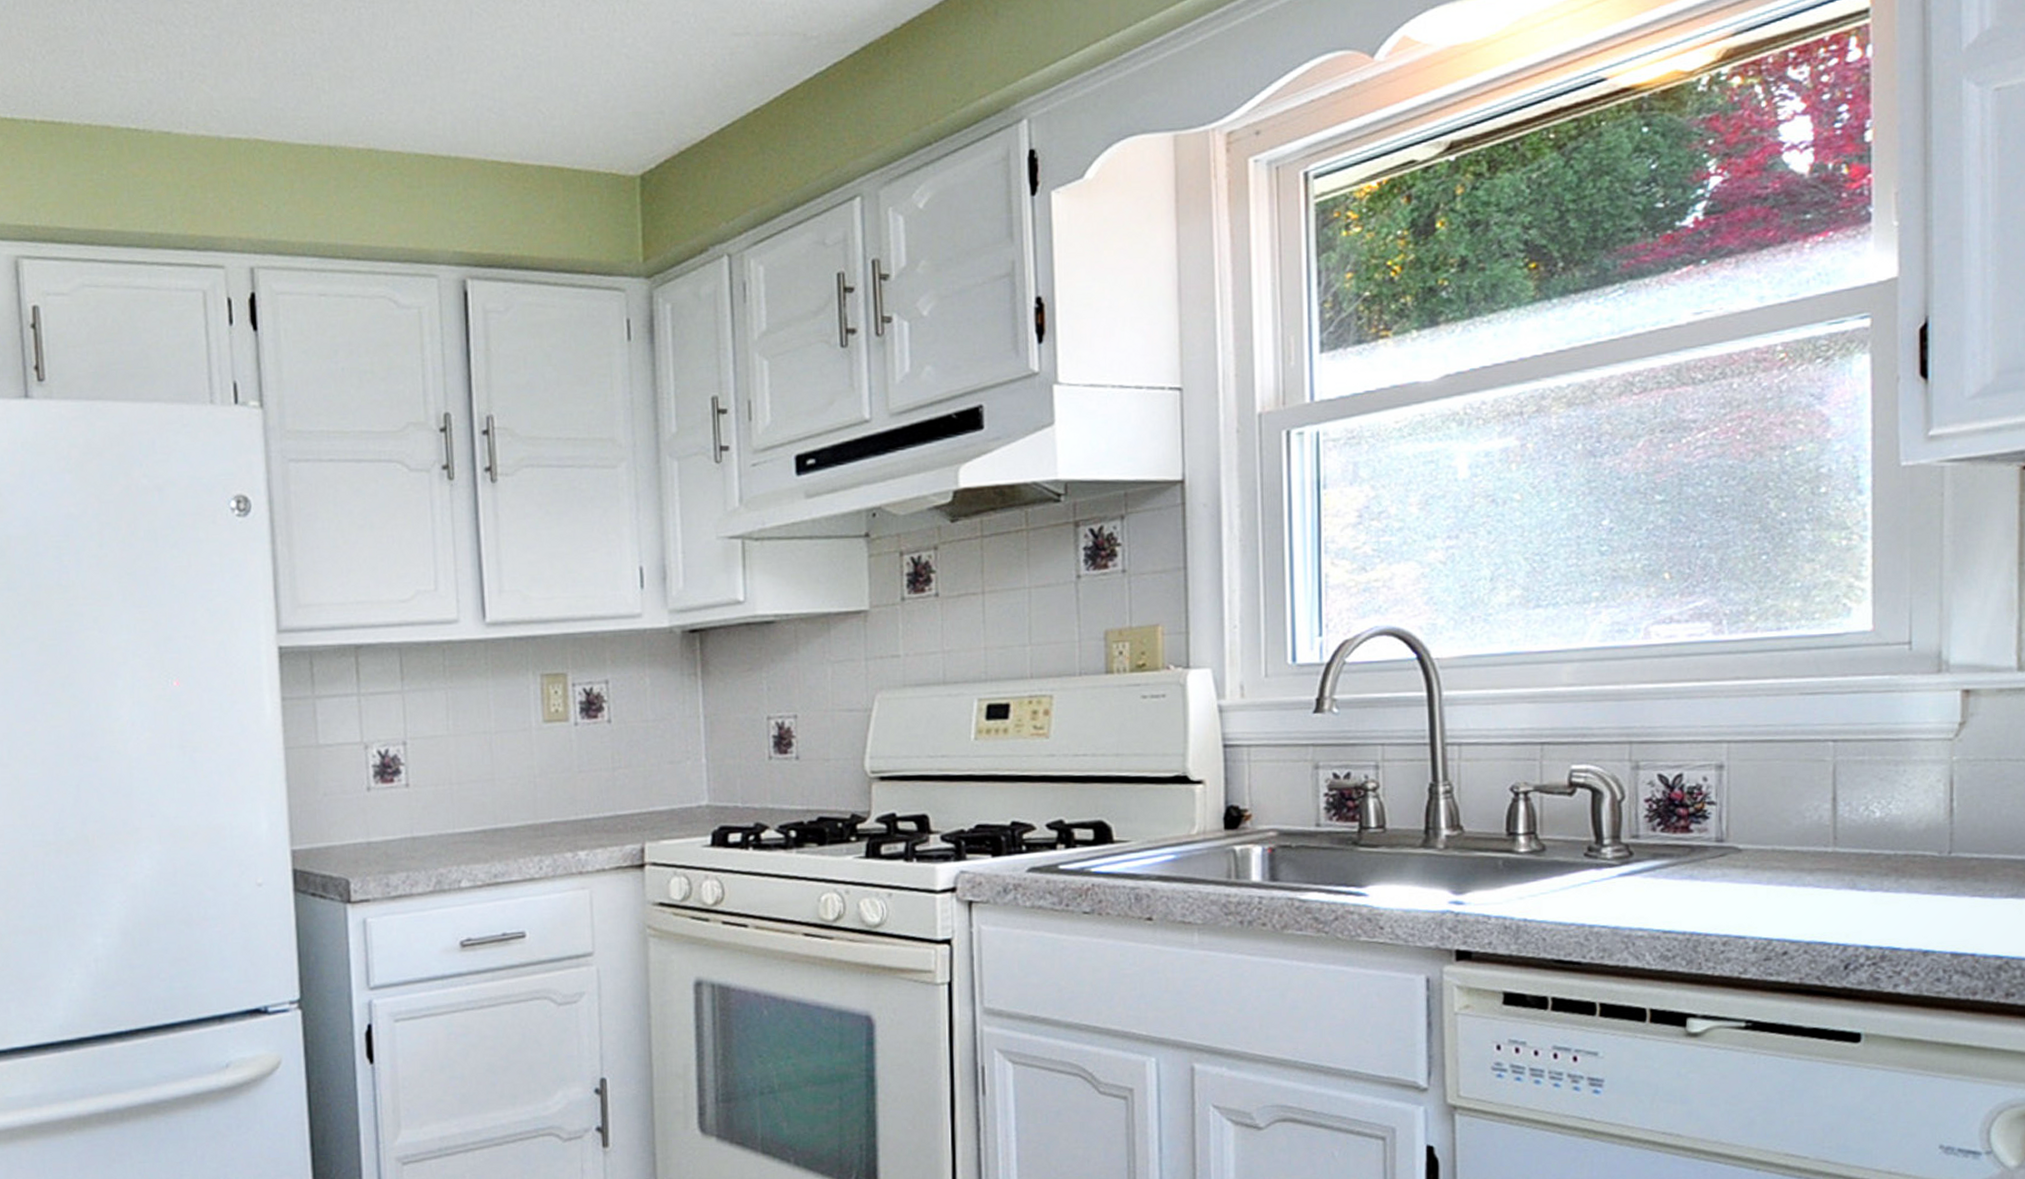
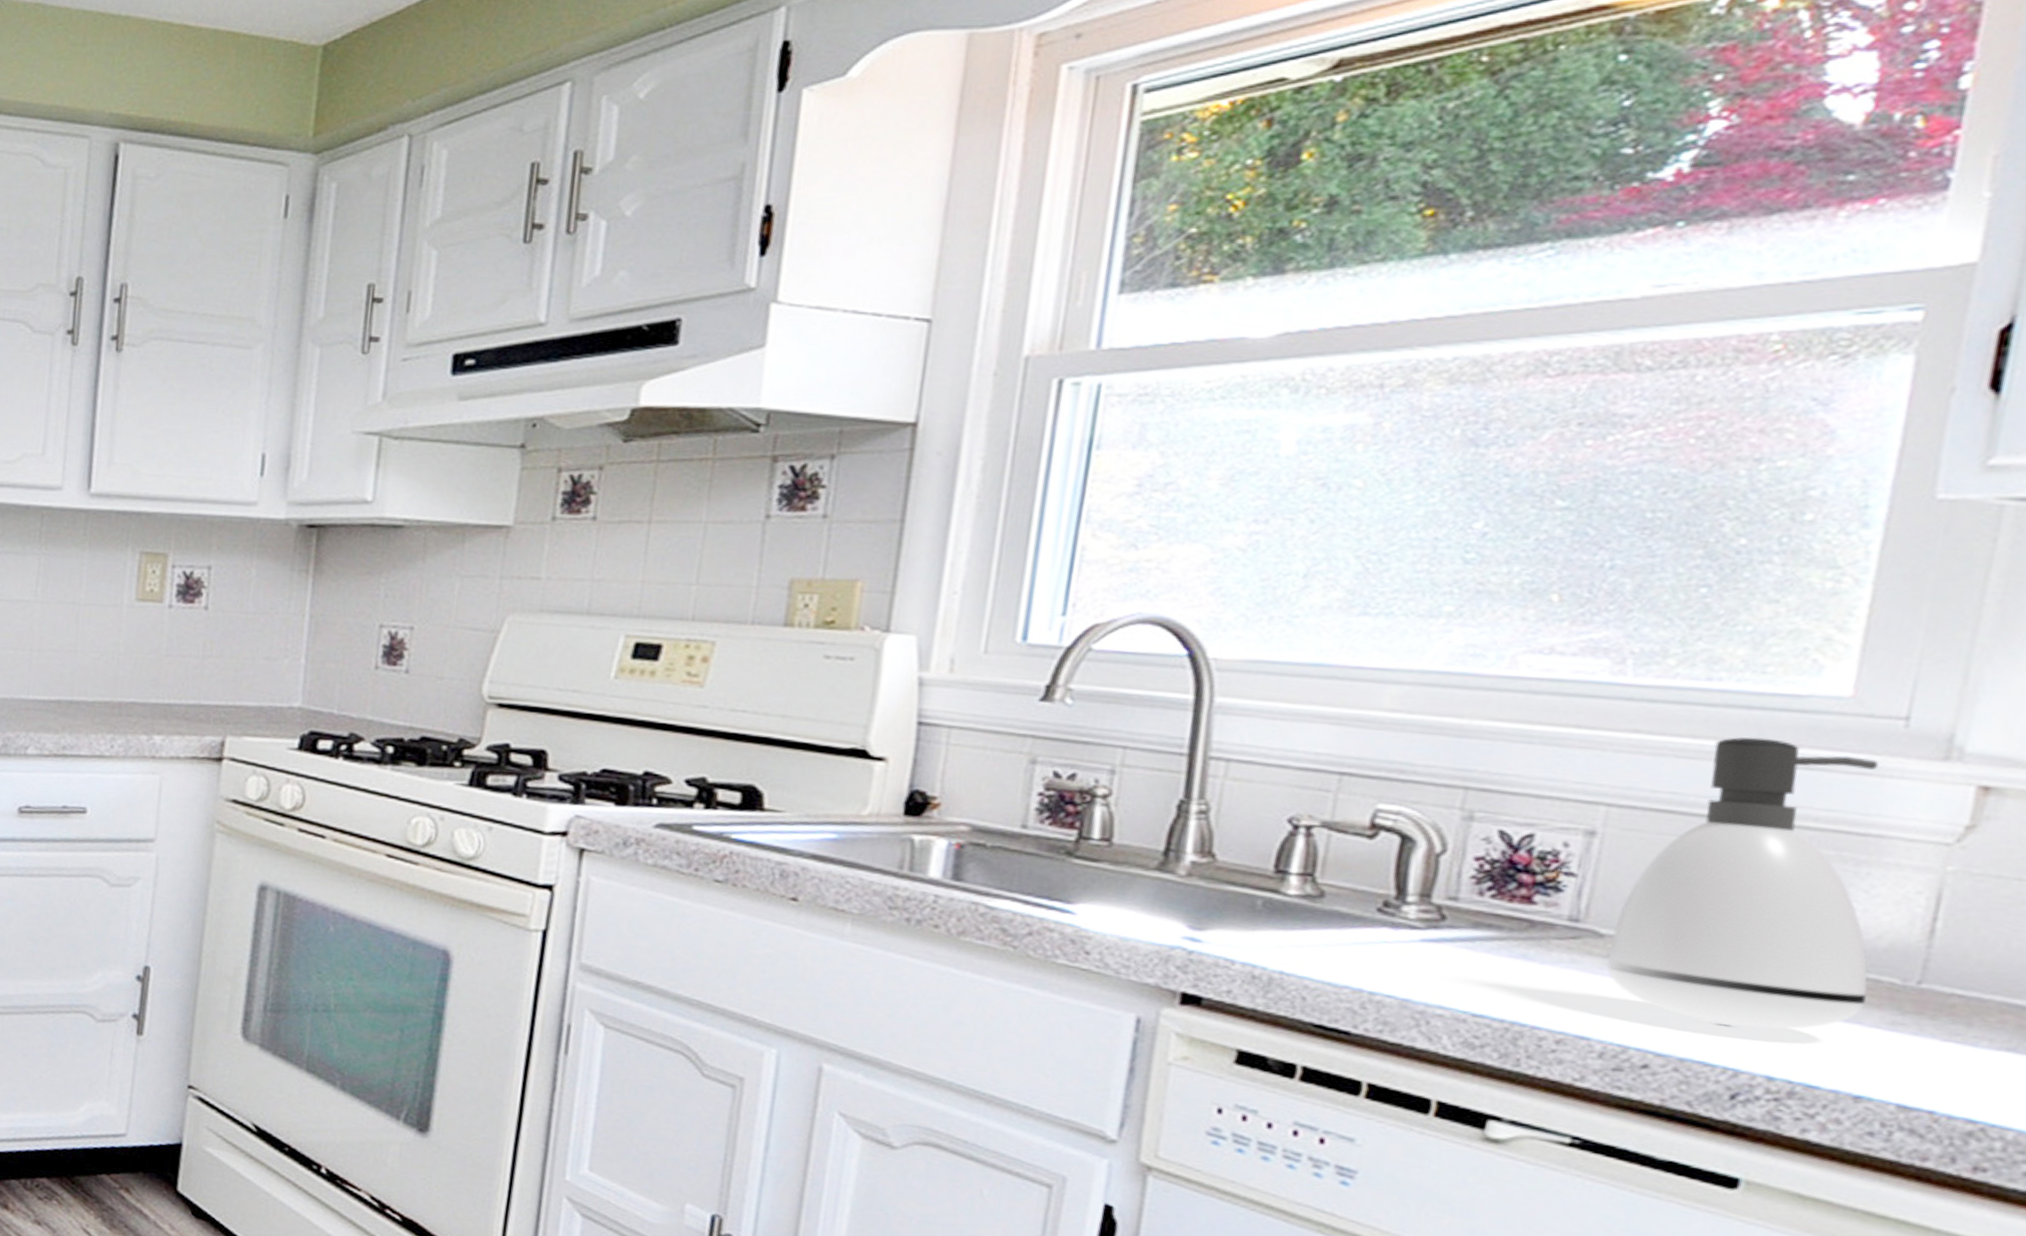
soap dispenser: none [1747,671,1918,910] -> present [1607,737,1879,1030]

